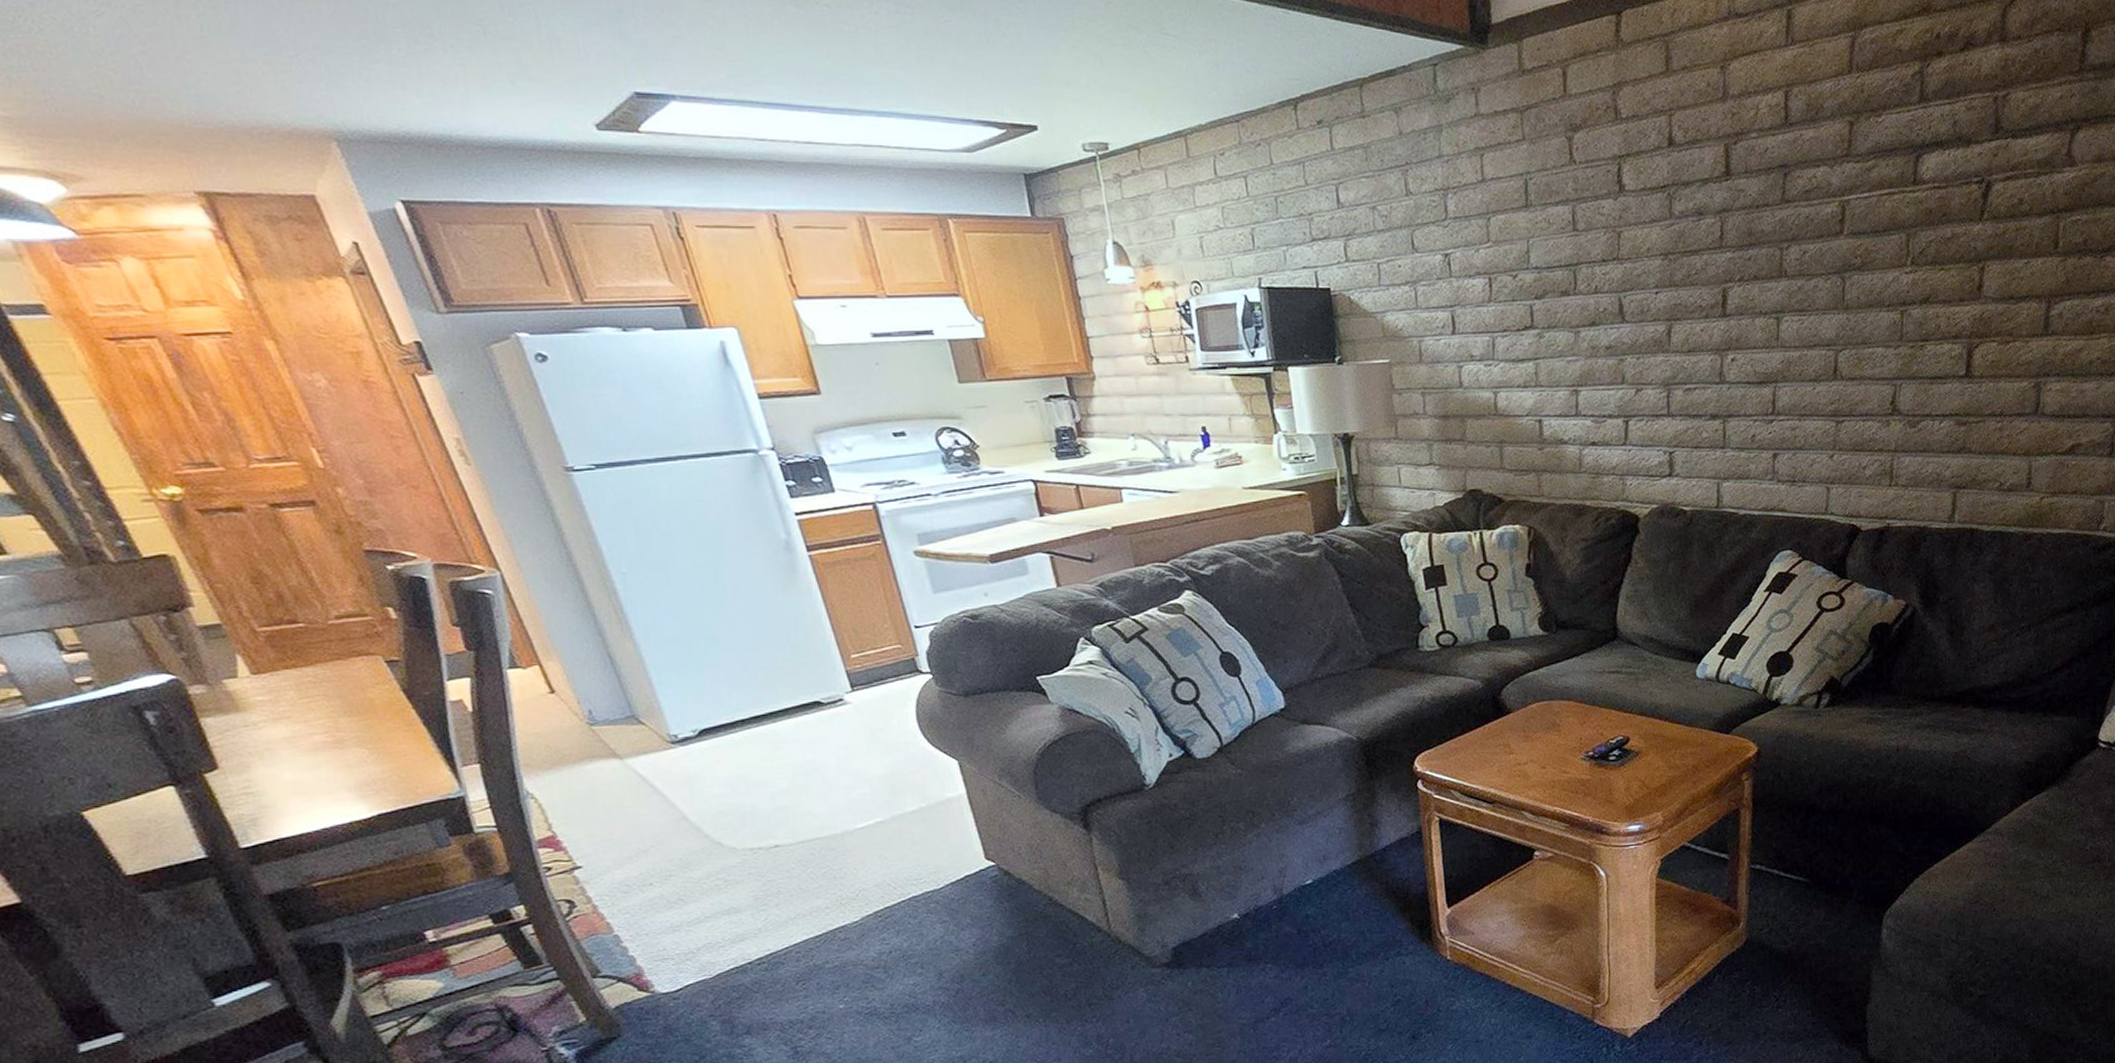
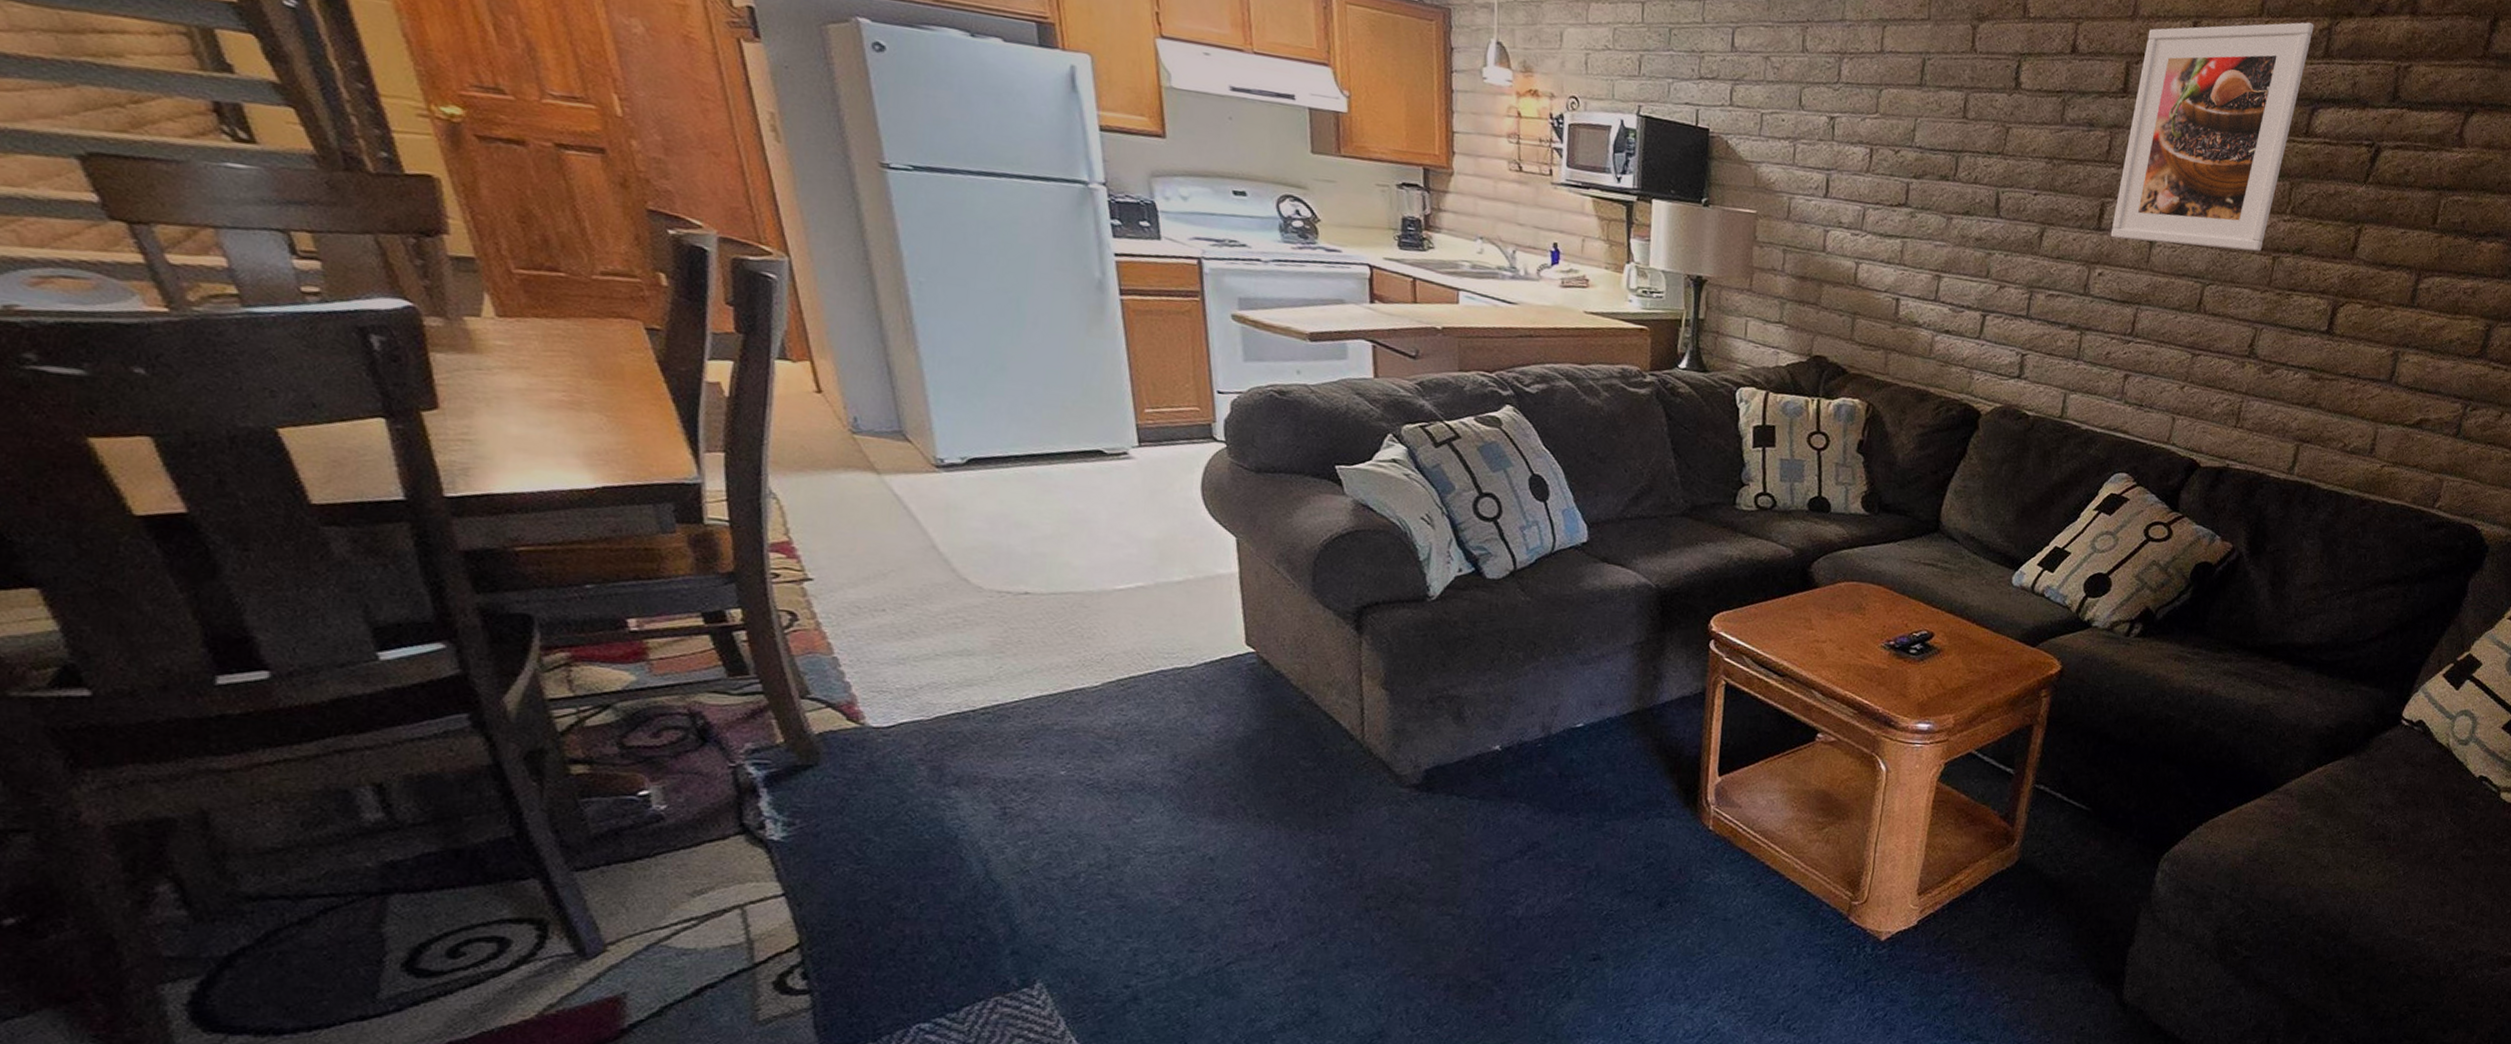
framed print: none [1736,70,1906,322] -> present [2110,22,2314,252]

